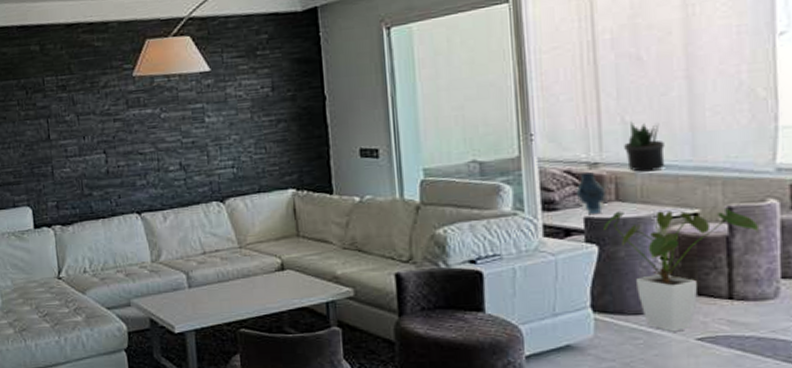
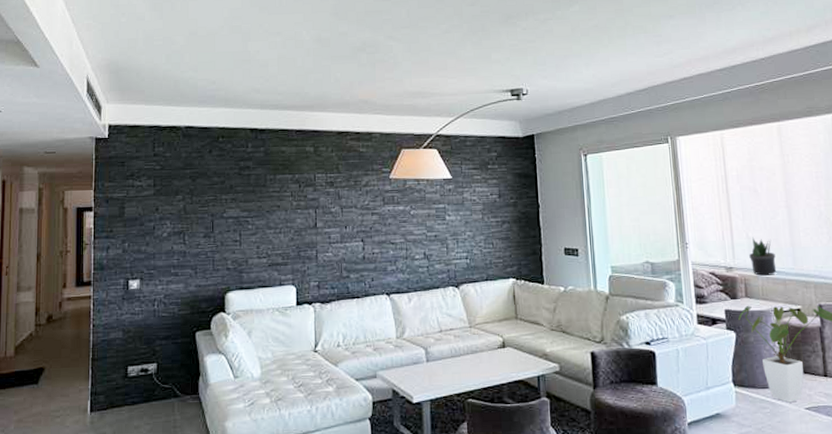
vase: present [577,172,606,214] -> none [719,274,739,307]

